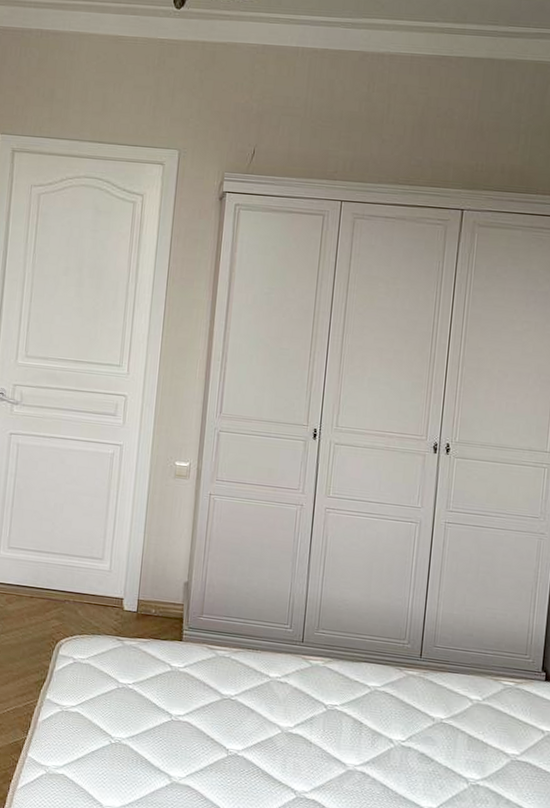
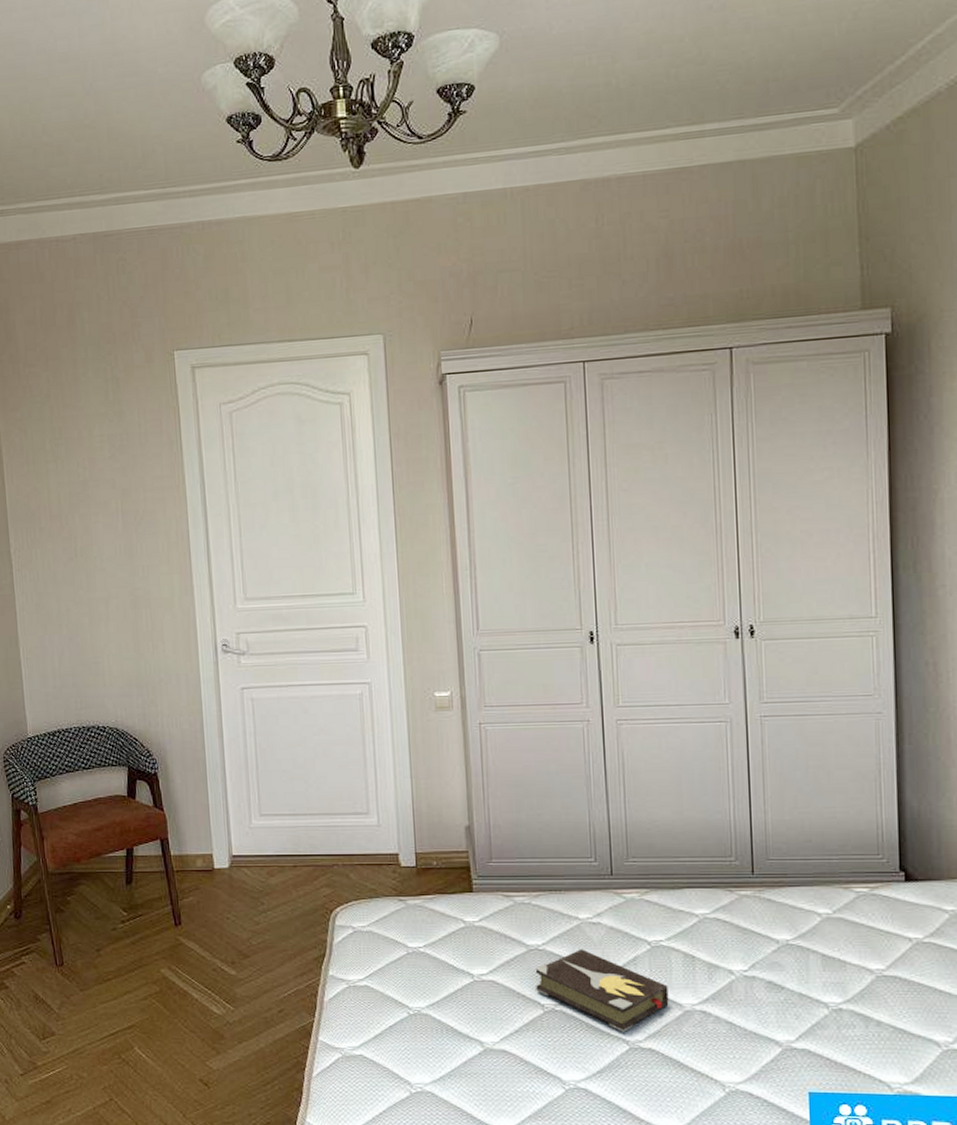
hardback book: none [224,704,337,782] -> present [535,949,669,1032]

